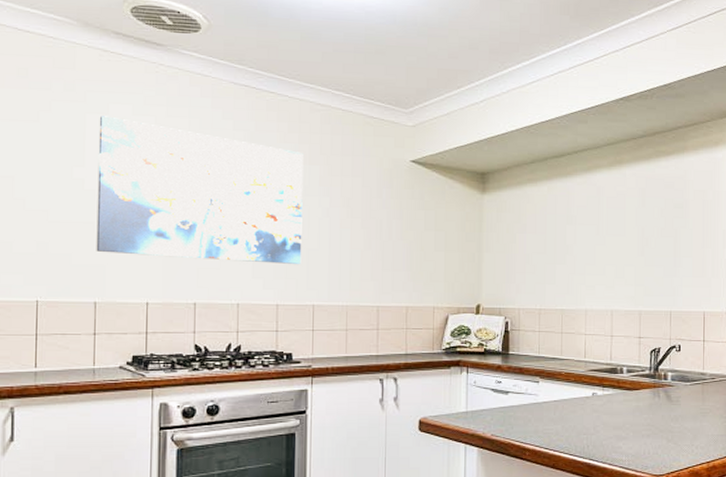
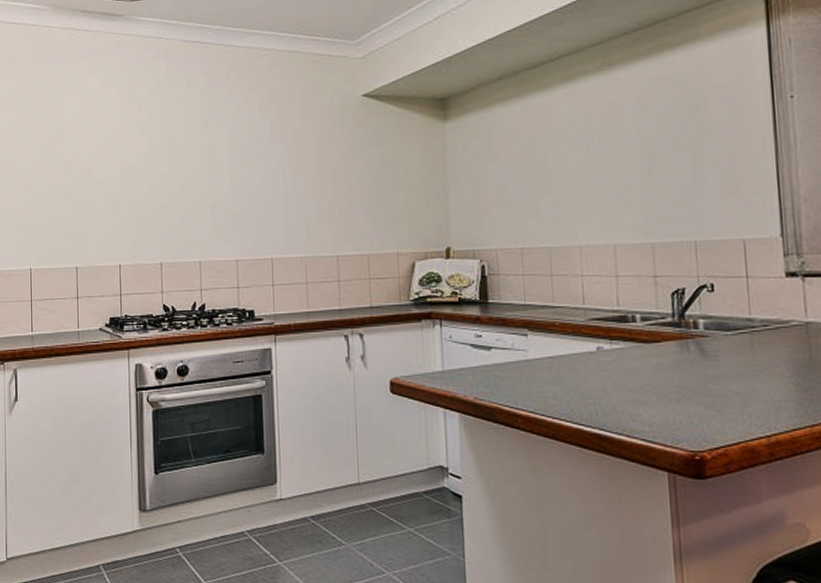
wall art: present [96,116,303,264] -> none [72,90,258,220]

